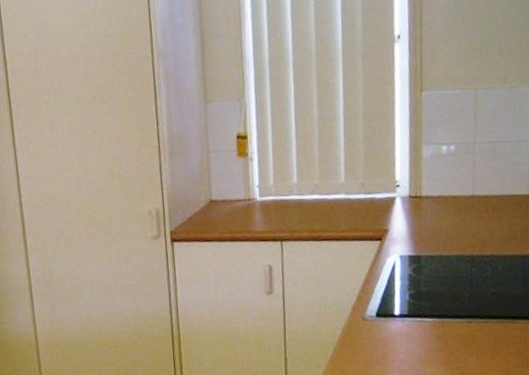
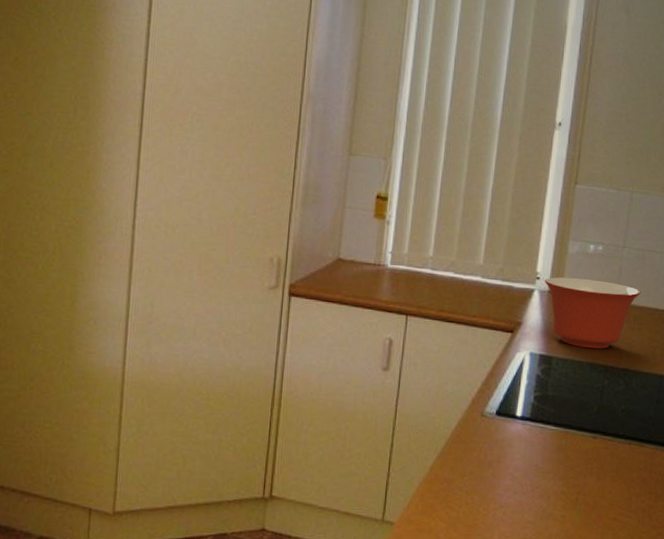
mixing bowl: none [405,178,496,243] -> present [545,277,641,349]

